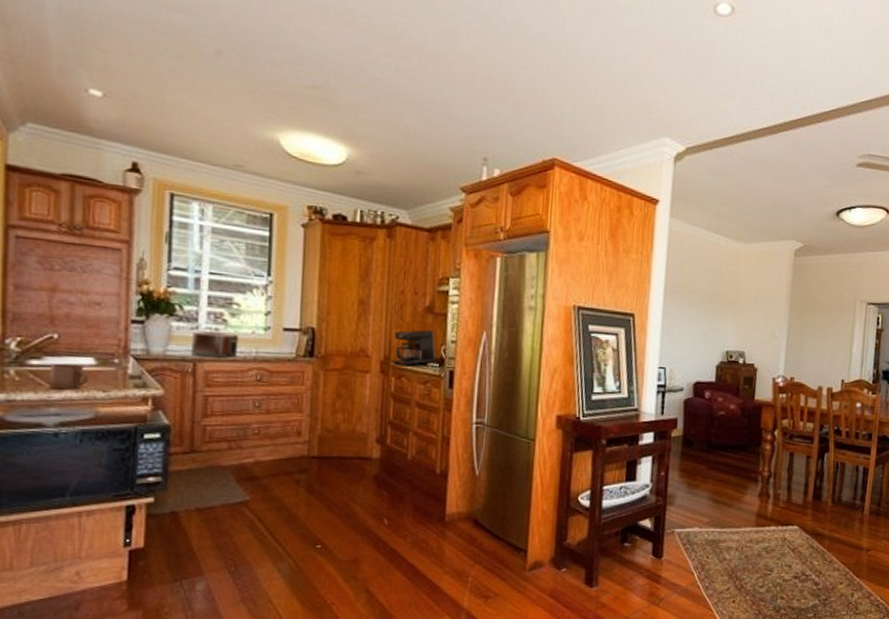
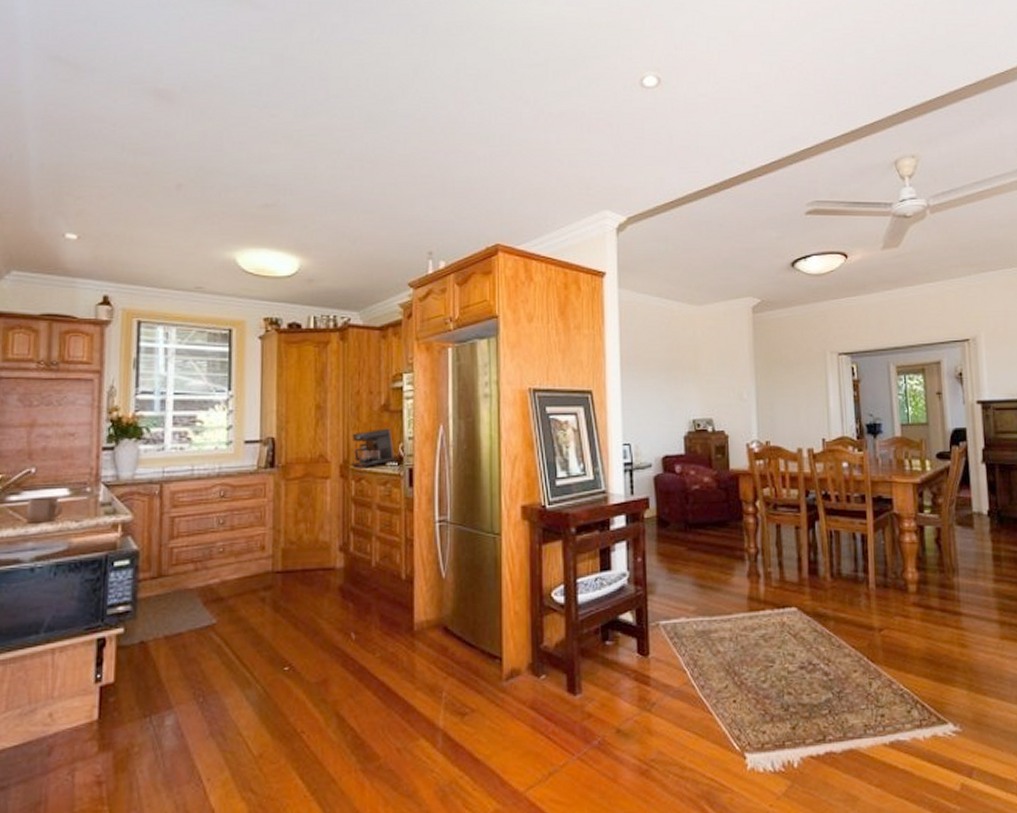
toaster: present [191,330,239,359] -> none [158,451,202,478]

